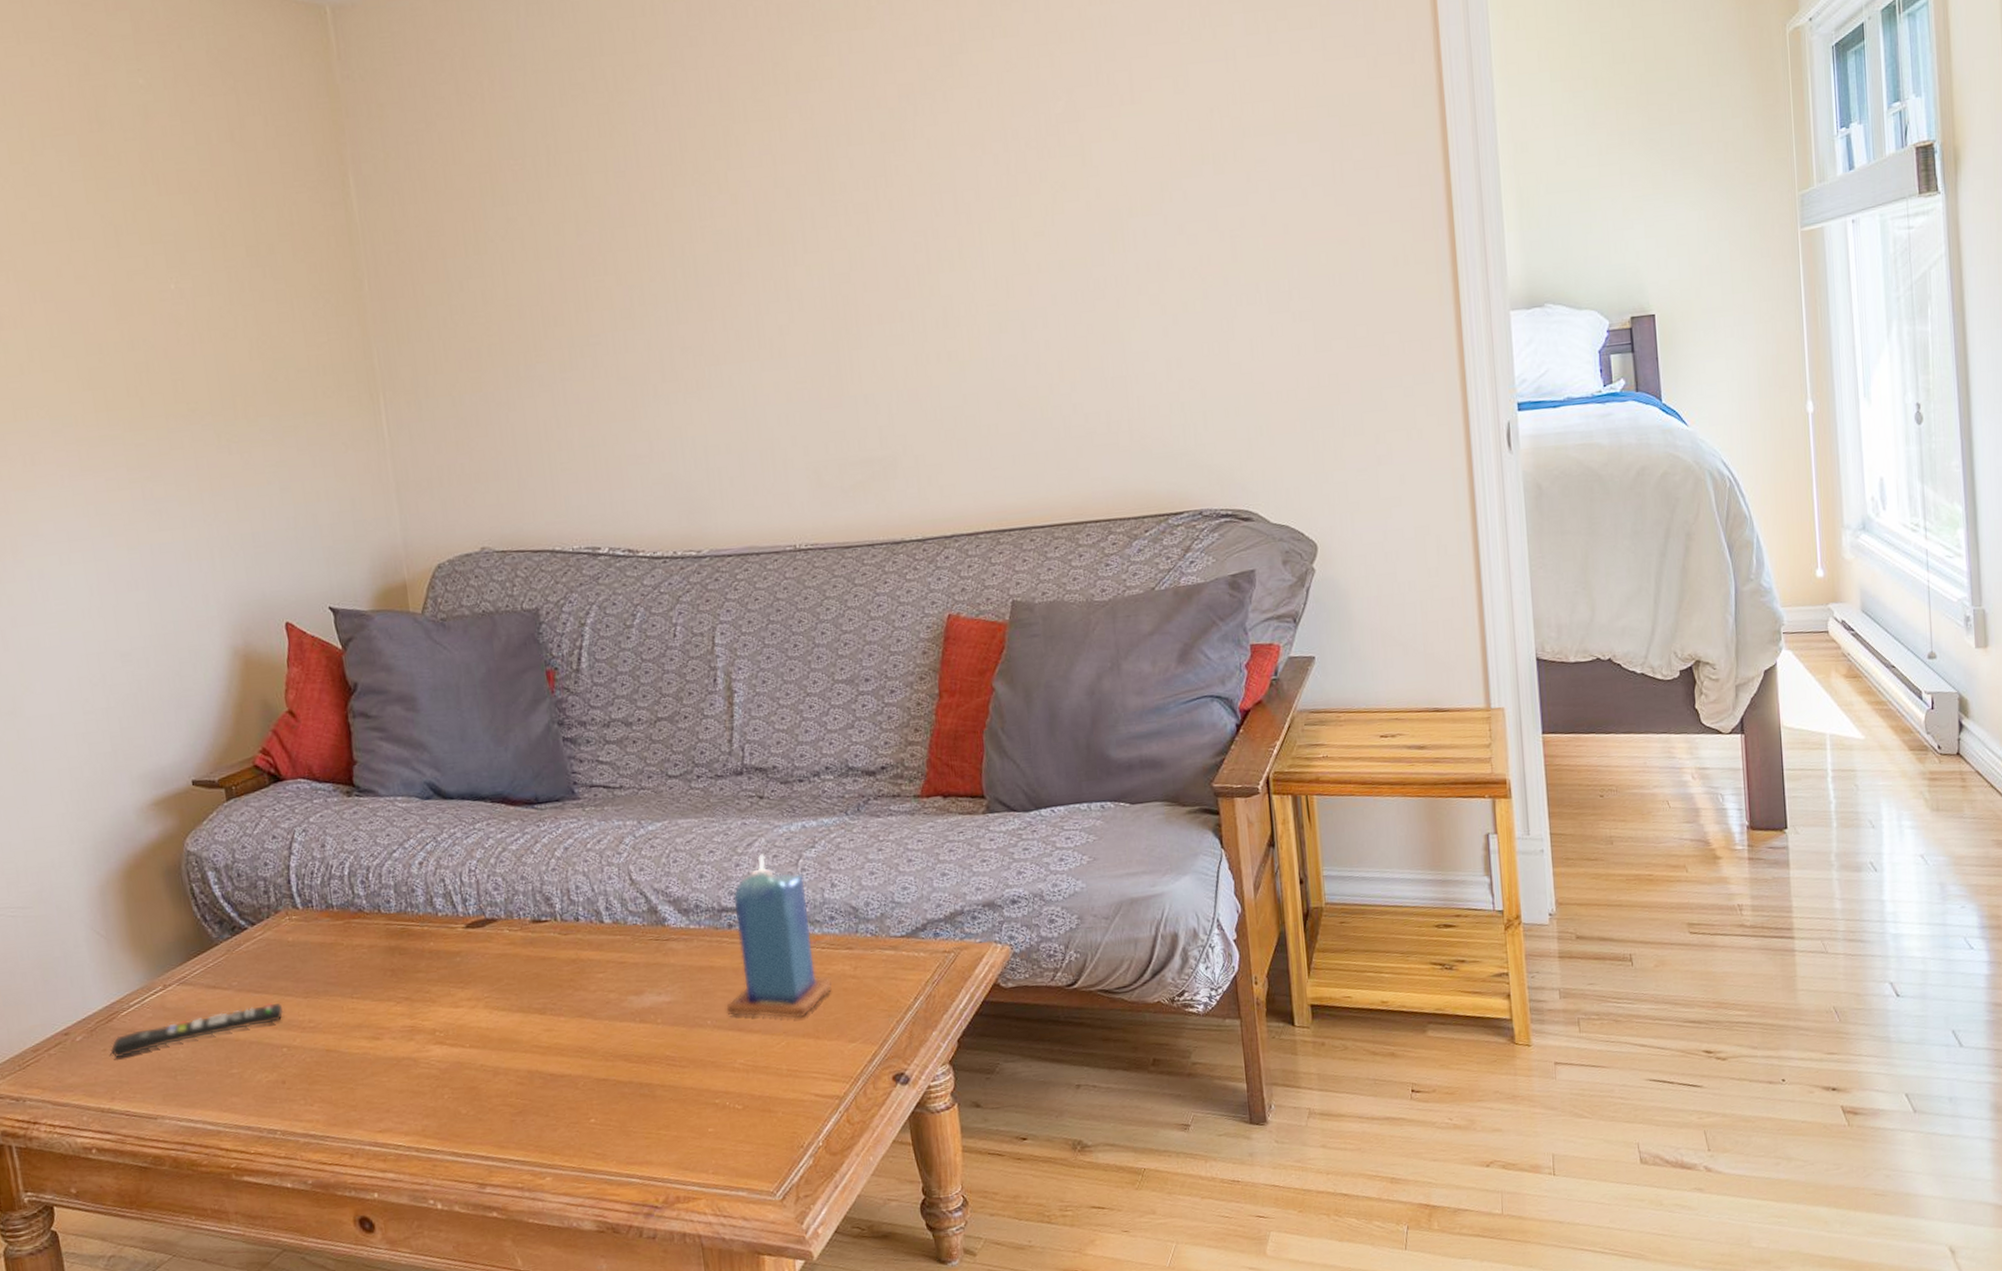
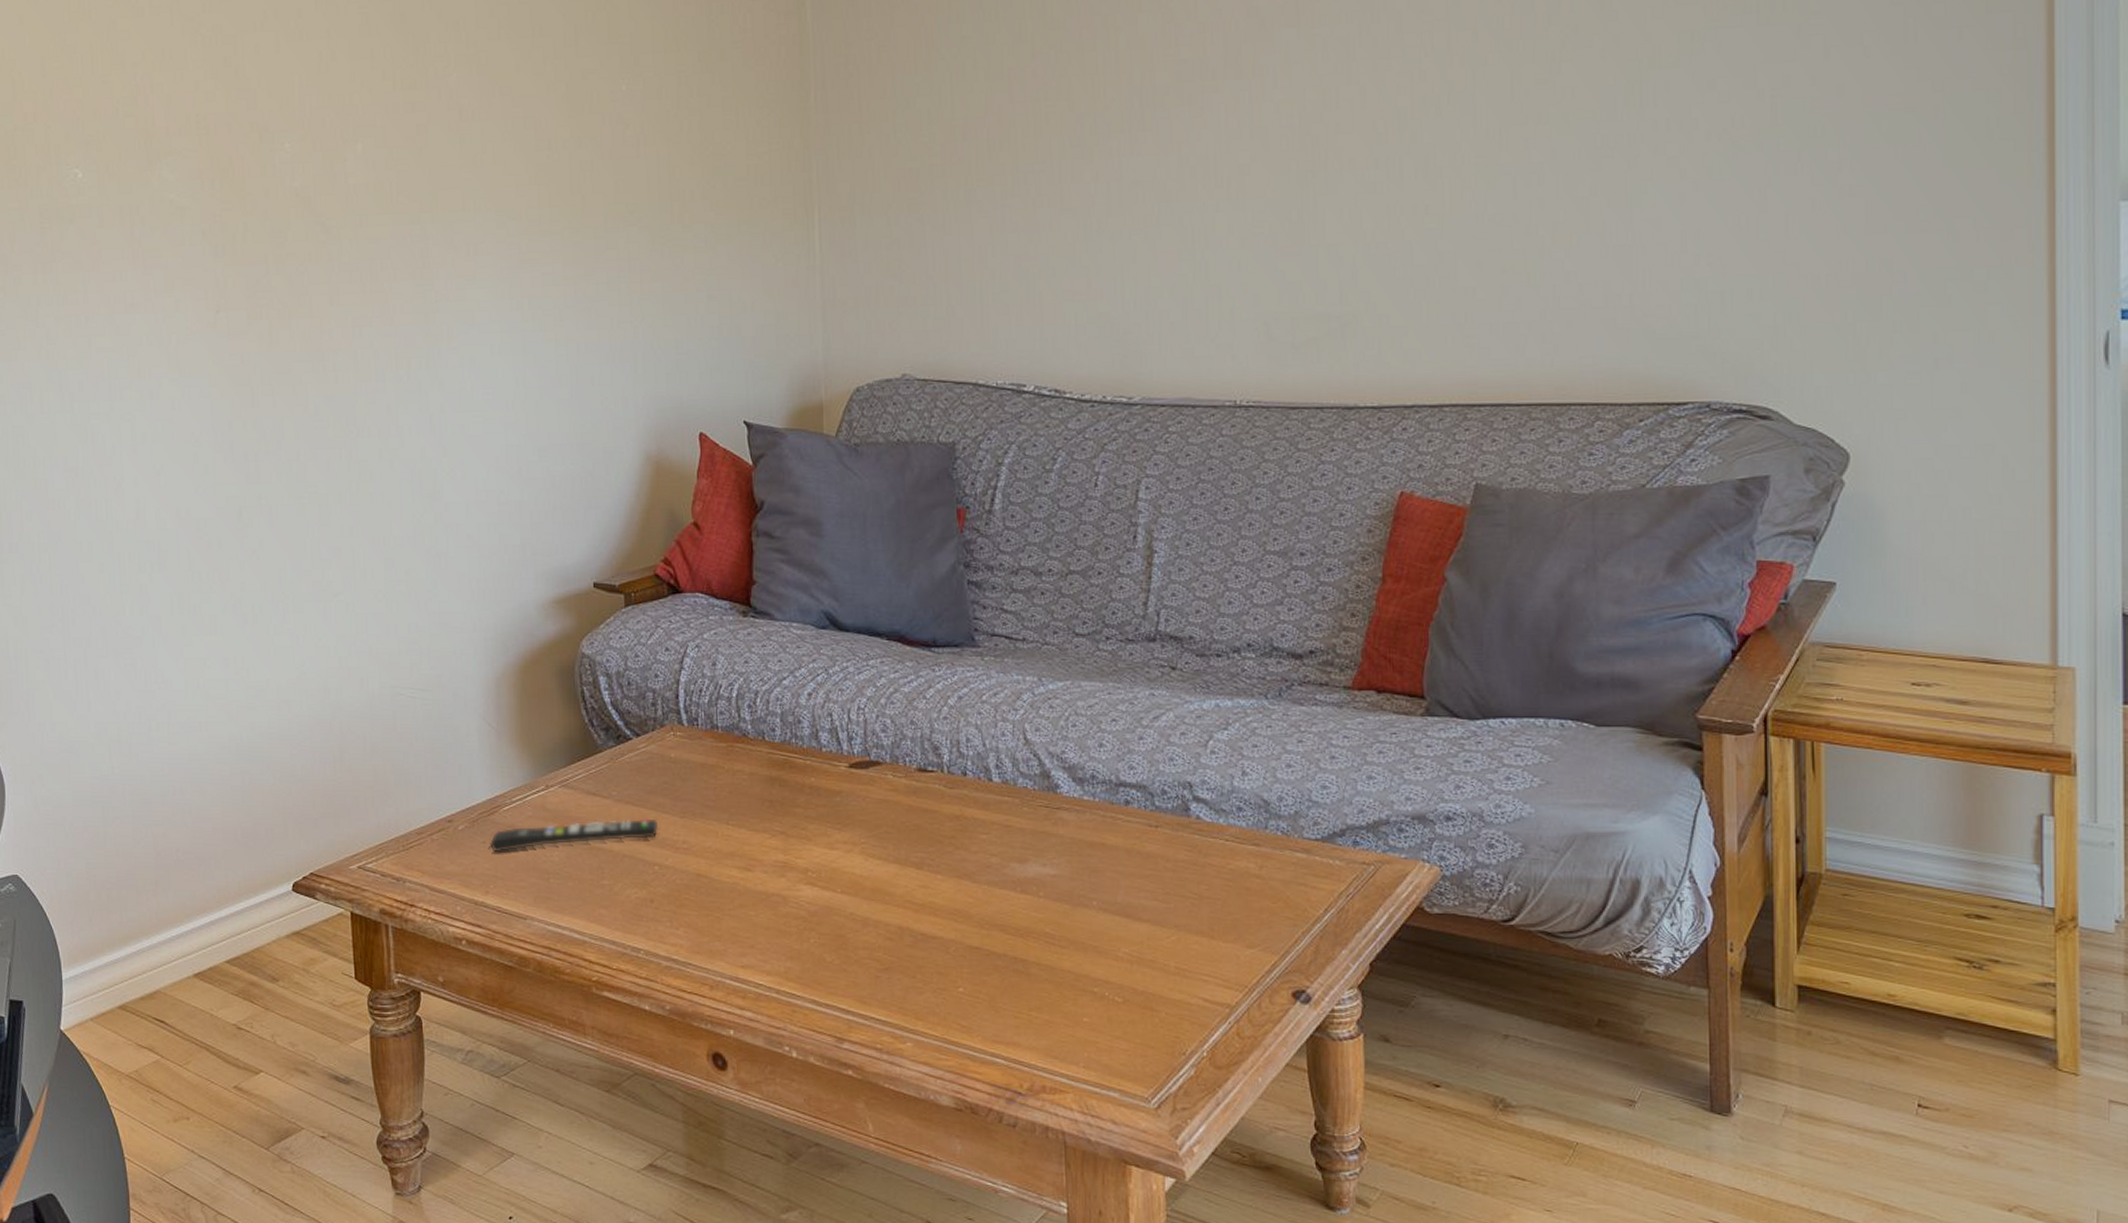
candle: present [726,853,833,1019] -> none [1115,729,1234,913]

